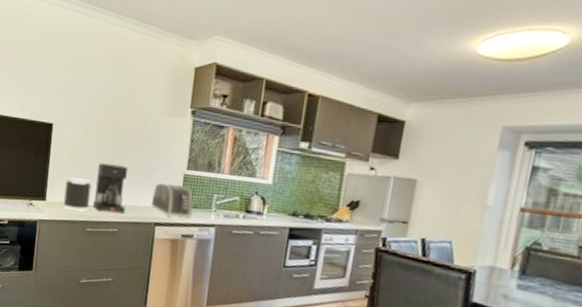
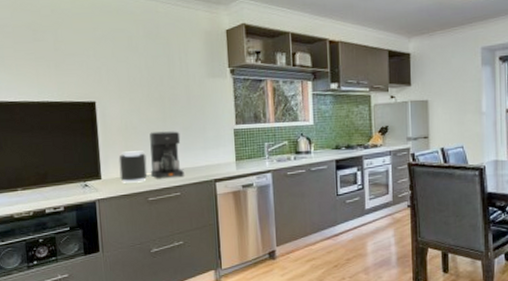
toaster: present [150,183,194,219] -> none [208,139,249,172]

